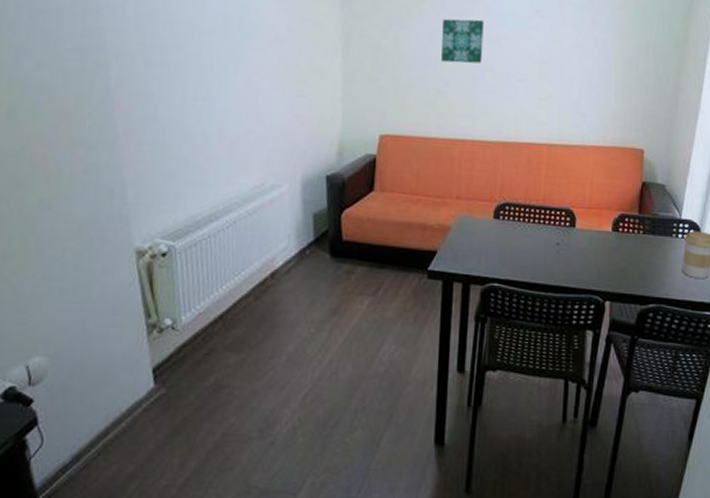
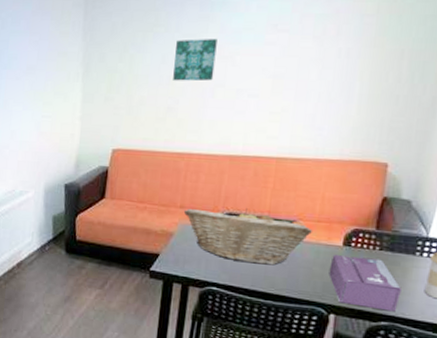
fruit basket: none [460,197,585,256] -> present [183,208,313,266]
tissue box: none [602,241,664,293] -> present [329,255,401,312]

